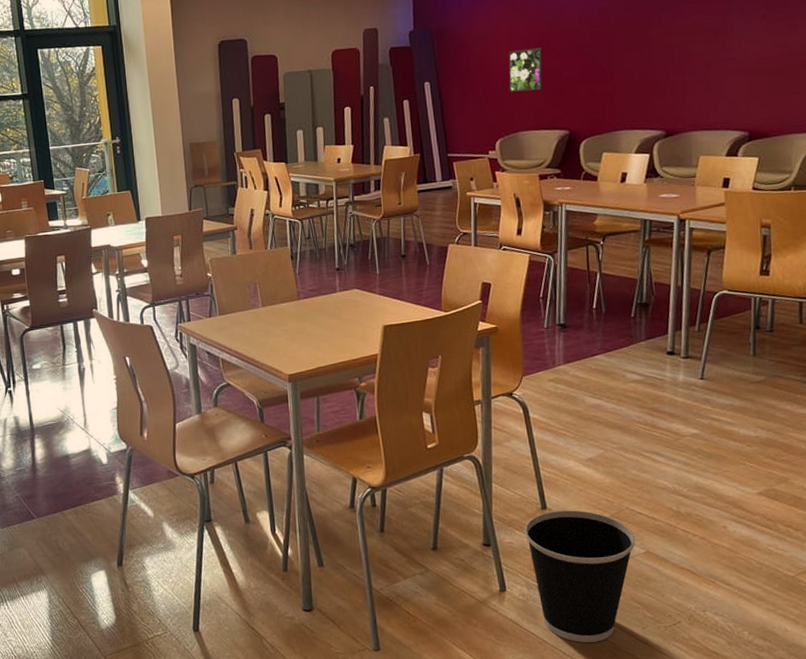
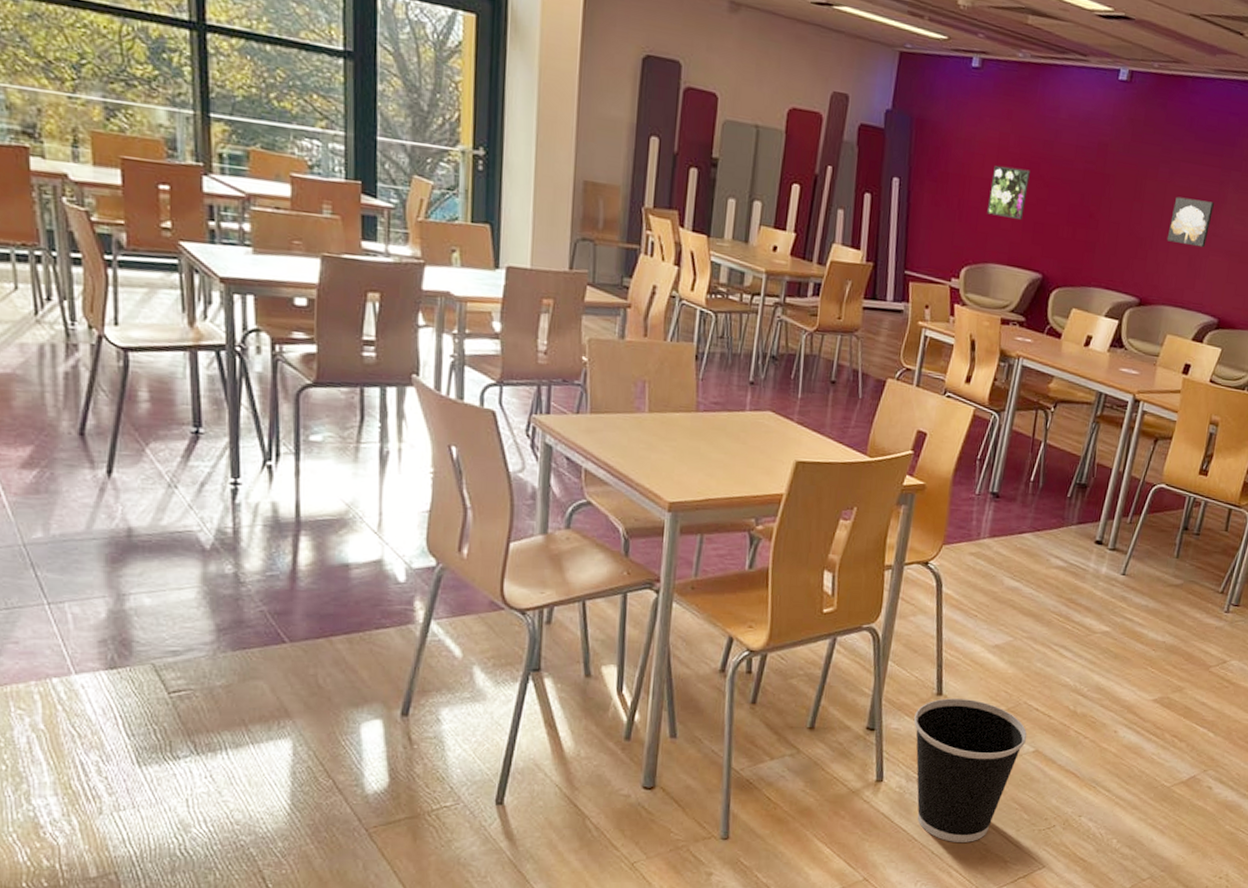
wall art: none [681,31,723,75] -> present [1166,196,1214,248]

